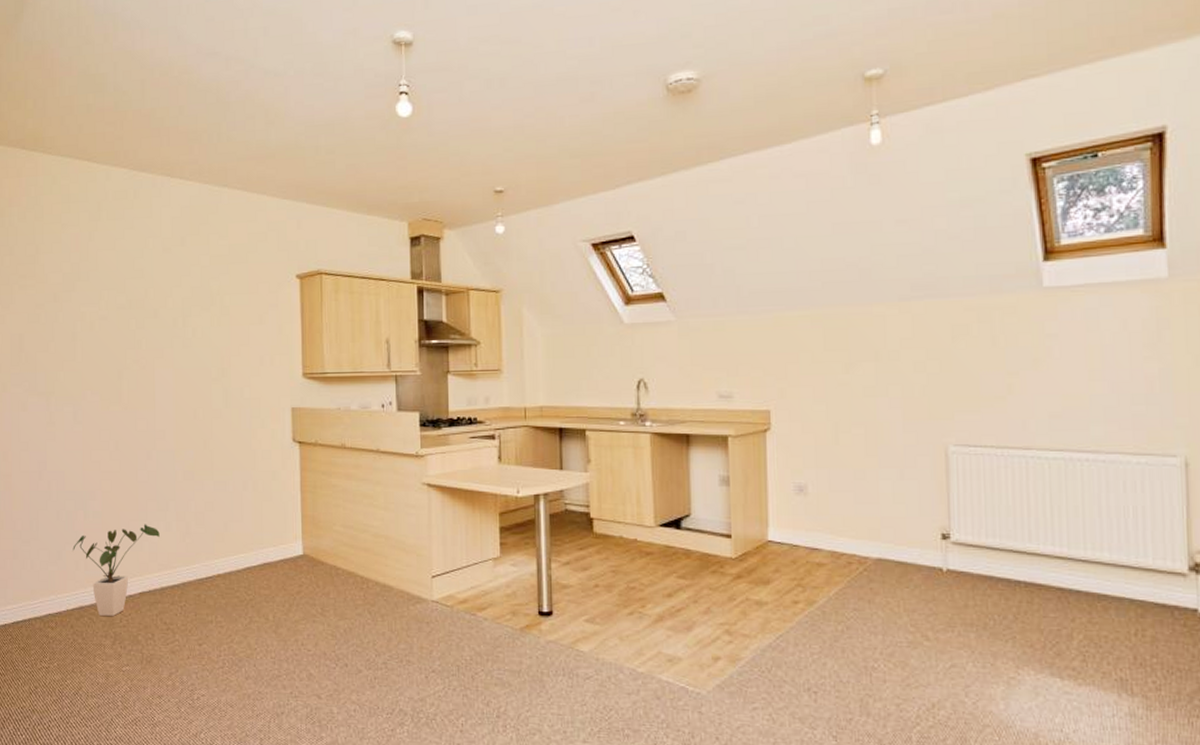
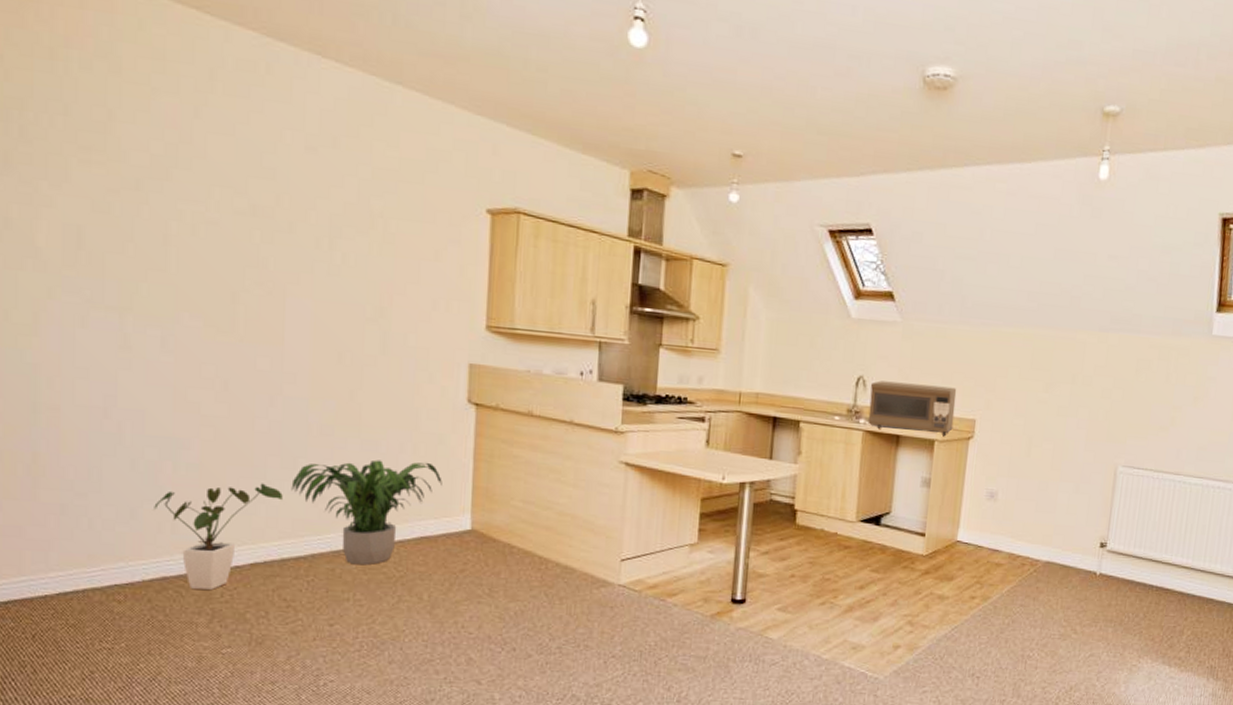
potted plant: none [165,496,278,591] -> present [291,459,442,565]
microwave: none [651,380,746,432] -> present [868,380,957,437]

